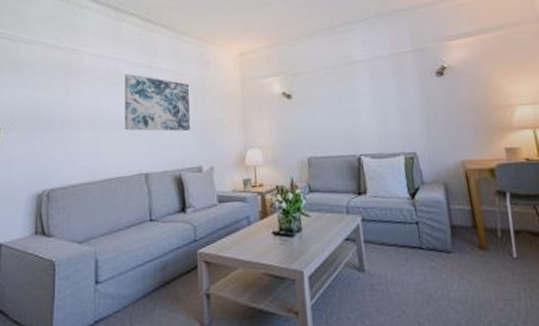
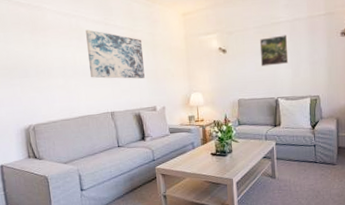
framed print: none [332,76,372,115] -> present [259,35,289,66]

